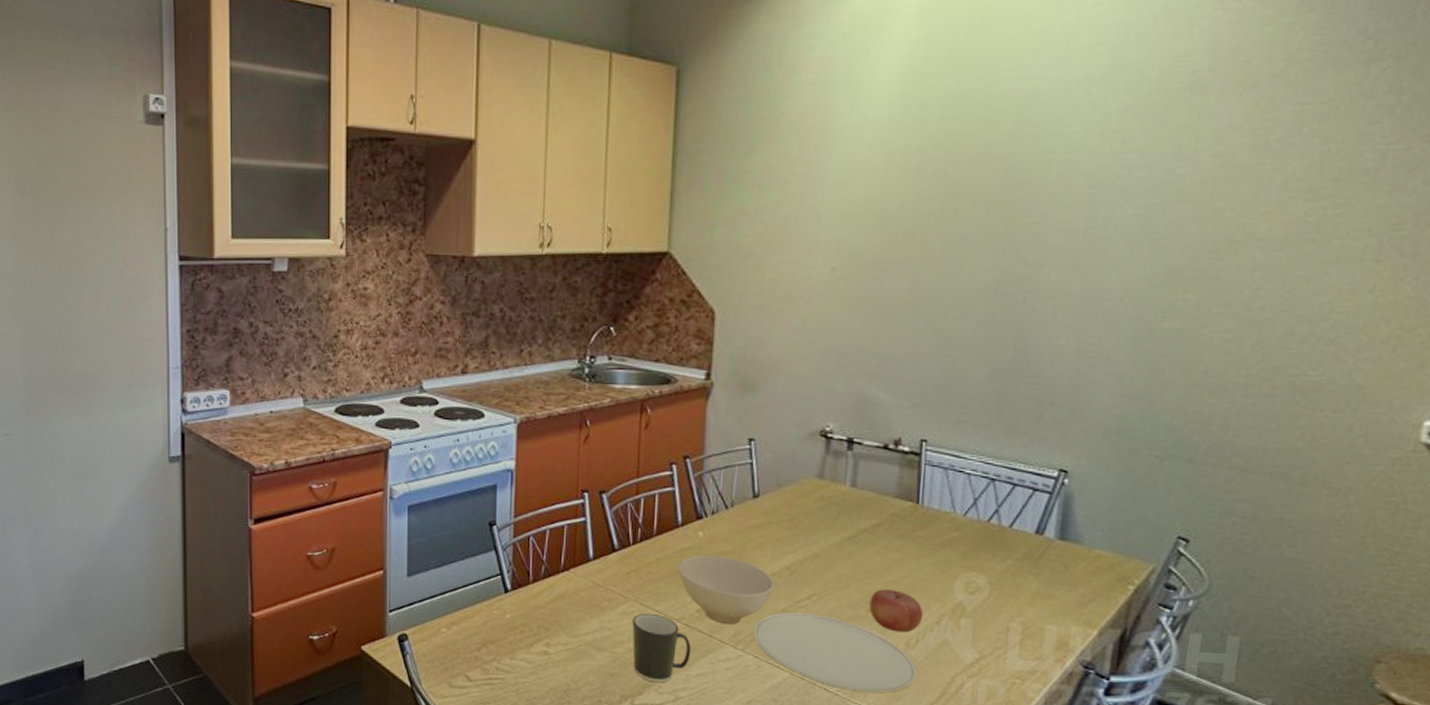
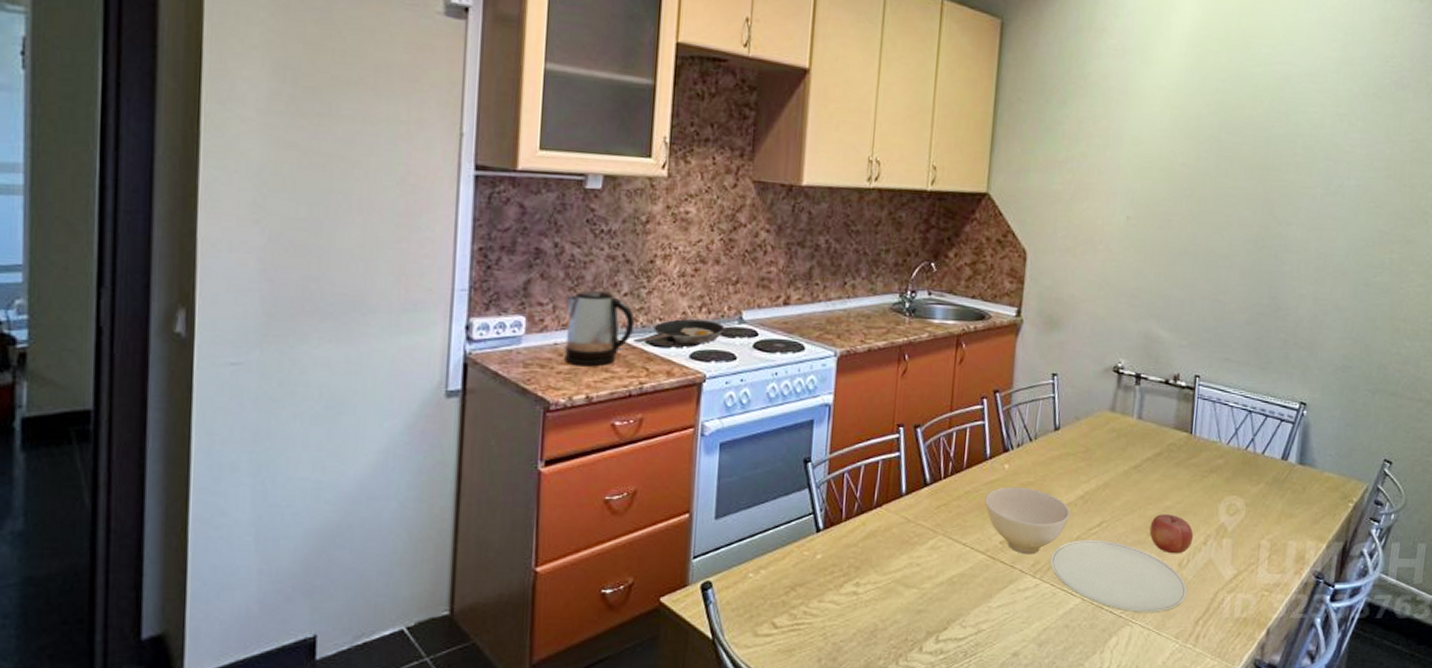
kettle: none [263,365,324,435] -> present [564,290,635,367]
frying pan: none [323,389,407,413] -> present [632,319,725,344]
mug: present [632,613,692,683] -> none [939,546,995,617]

